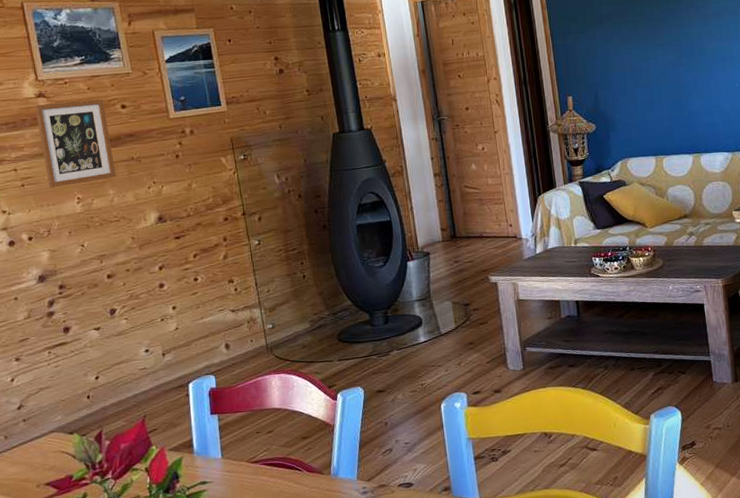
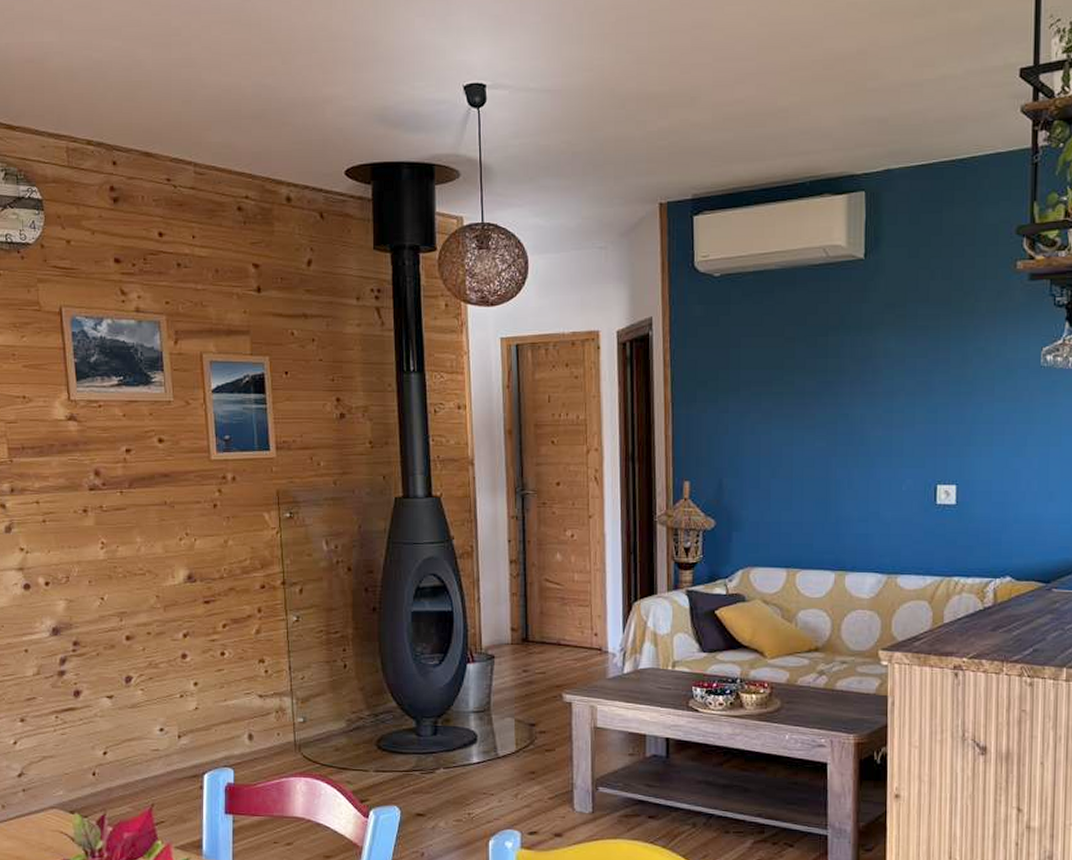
picture frame: present [34,99,116,188] -> none [64,429,146,528]

